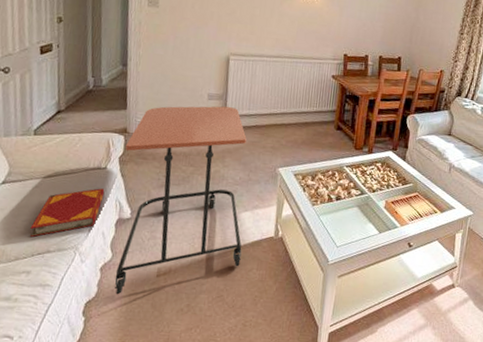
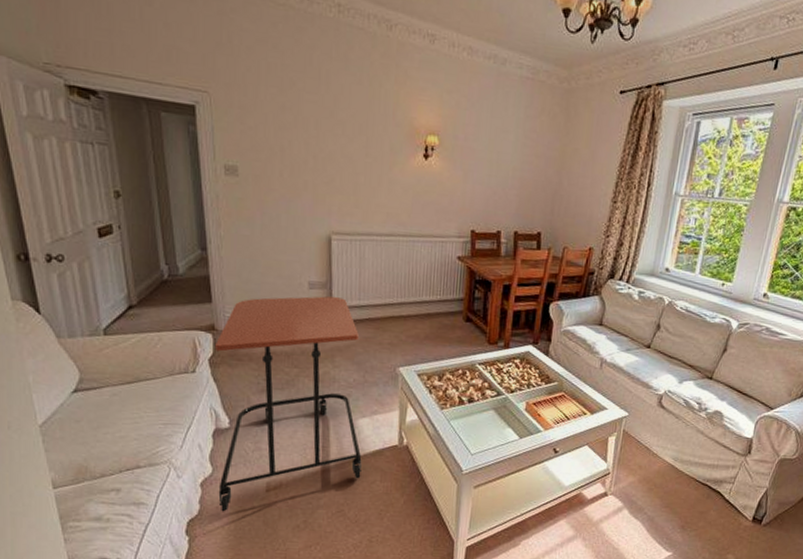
hardback book: present [30,188,105,238] -> none [114,395,196,452]

